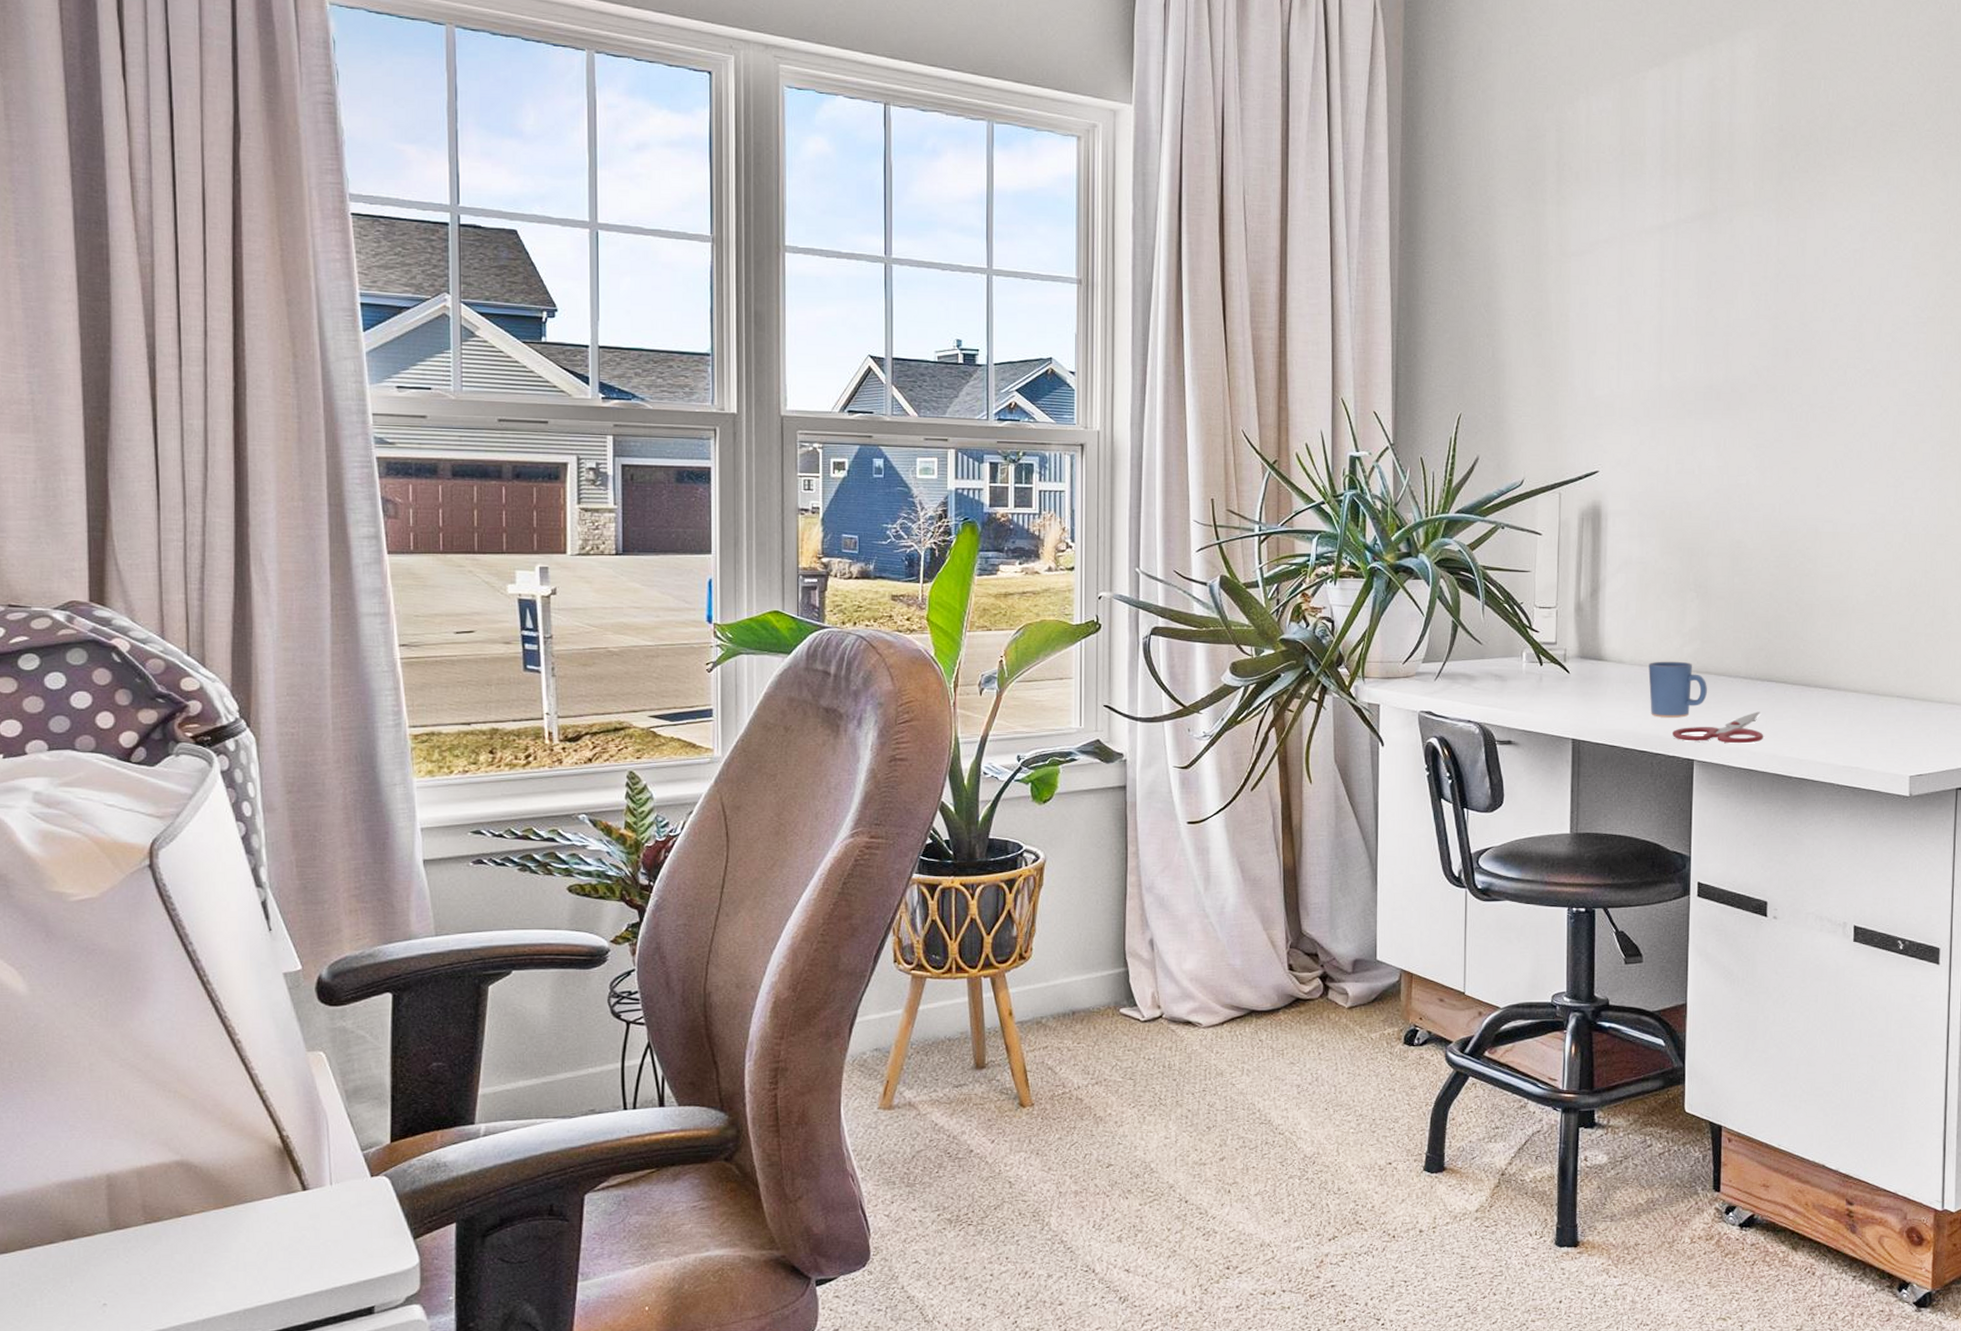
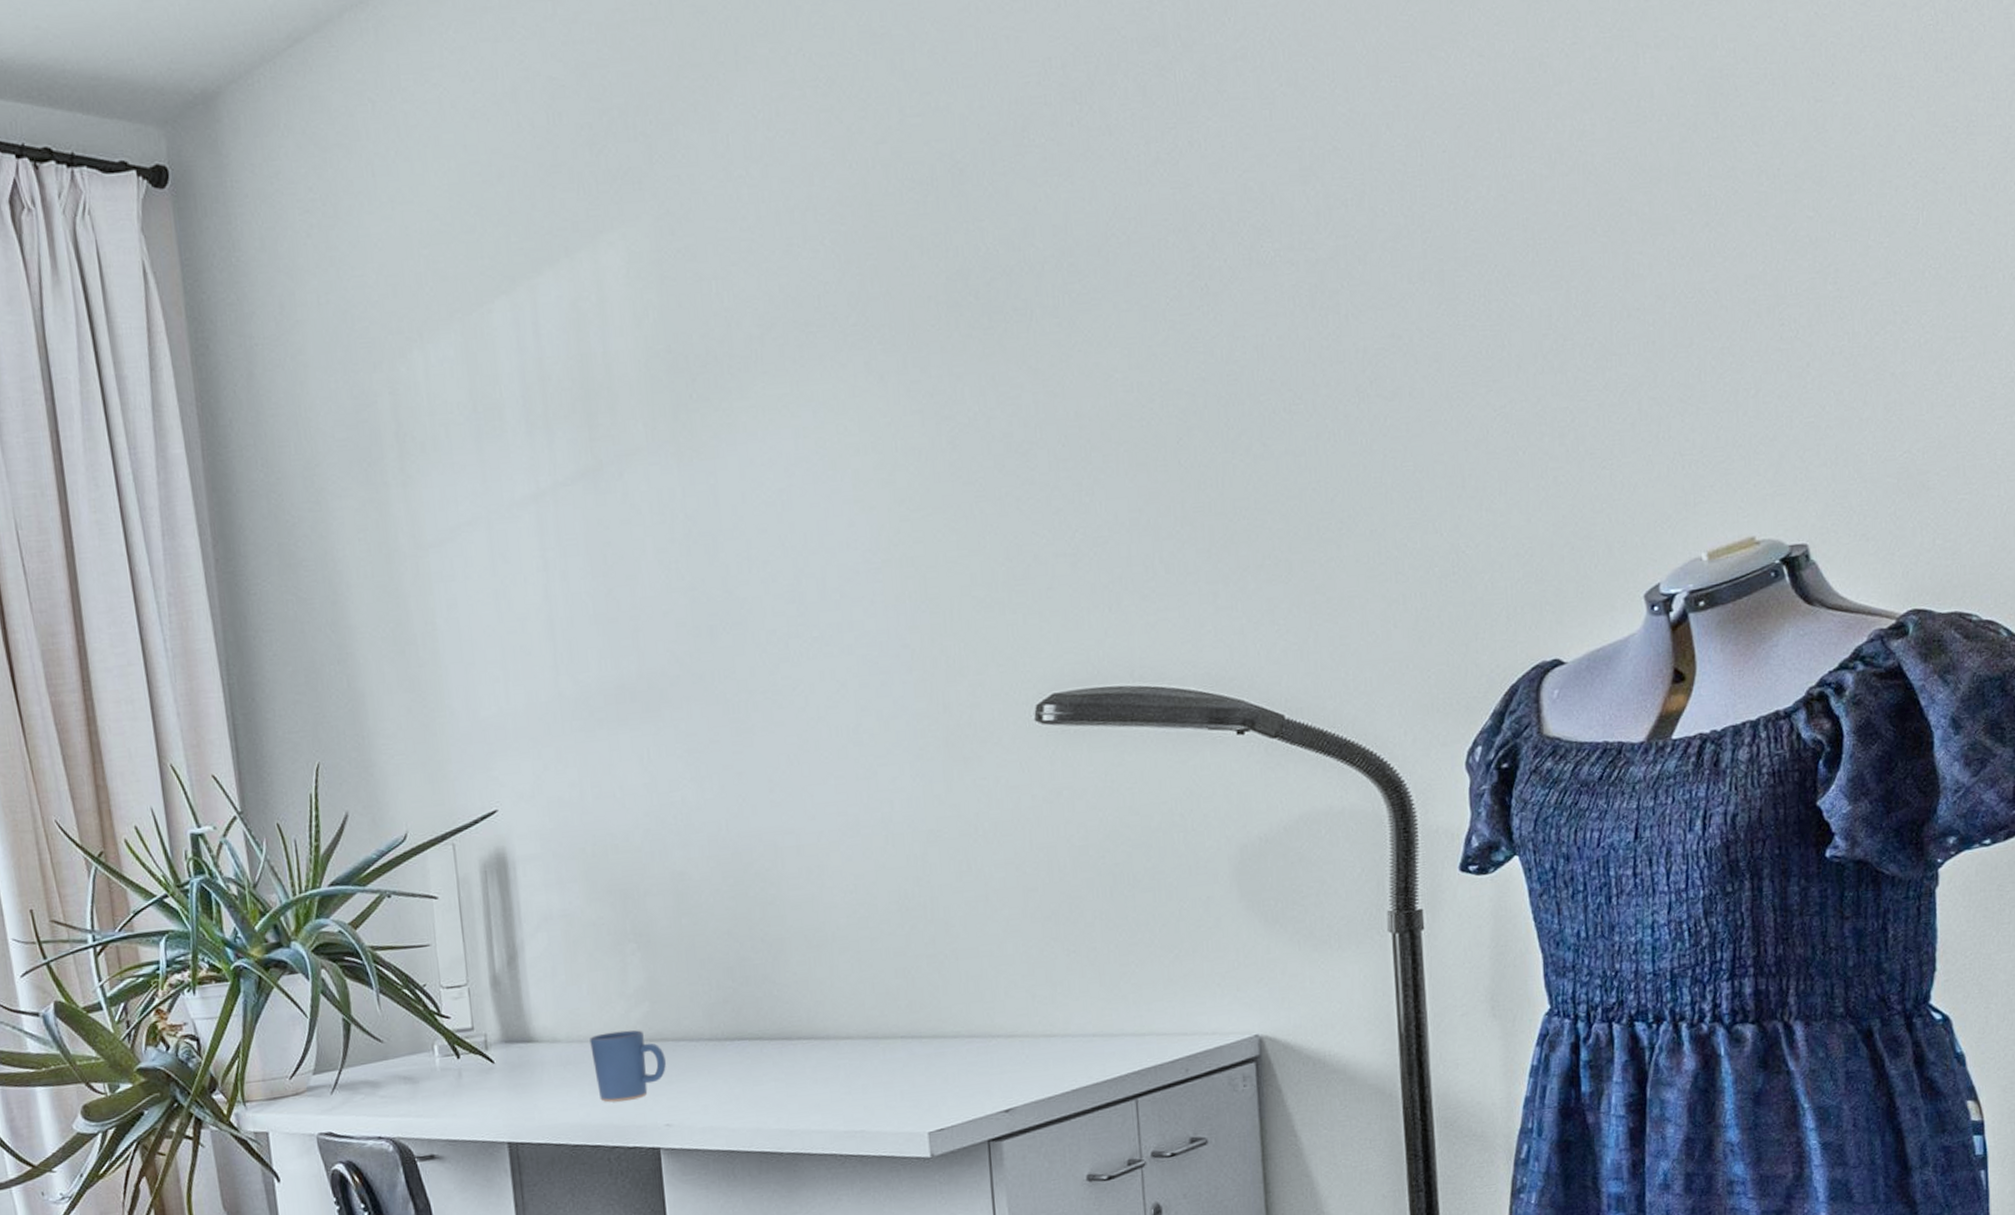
scissors: present [1671,711,1764,744] -> none [628,1078,743,1127]

